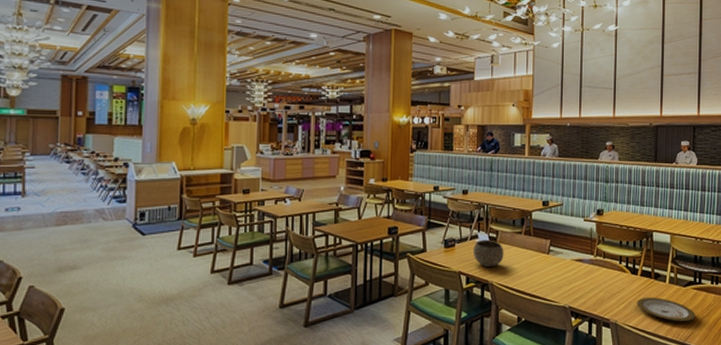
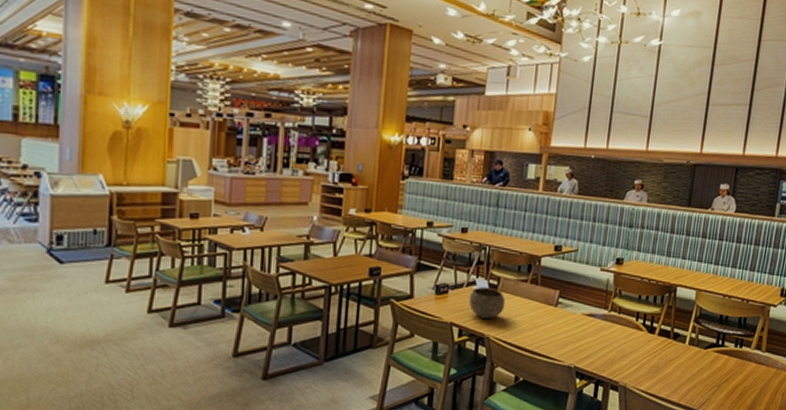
plate: present [637,297,696,322] -> none [650,358,714,388]

